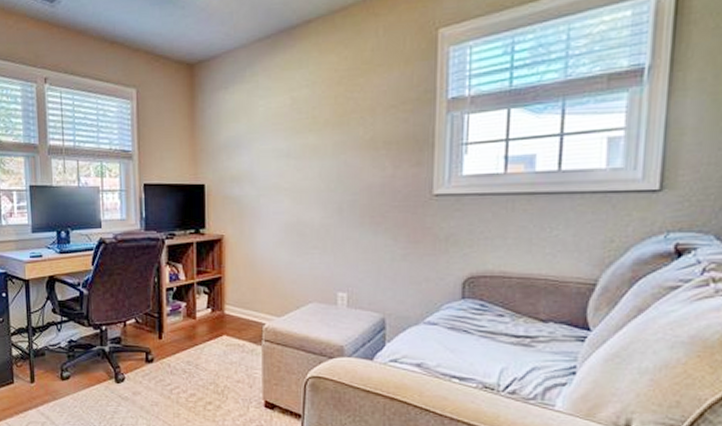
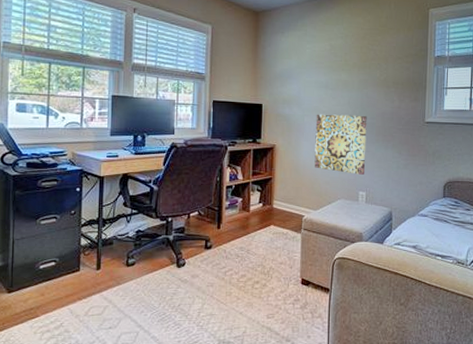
wall art: none [275,190,347,270] -> present [314,114,367,175]

